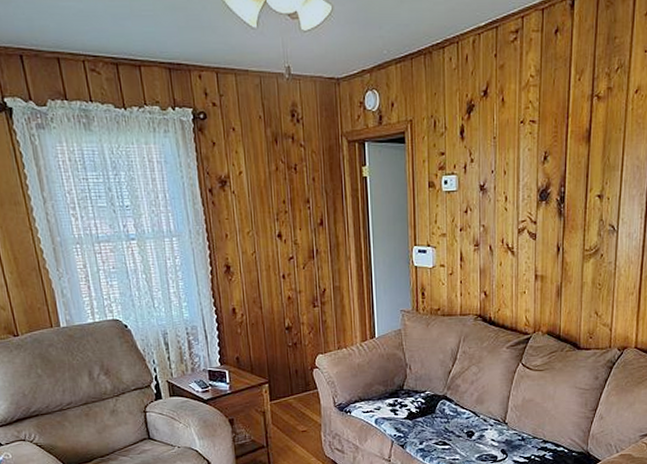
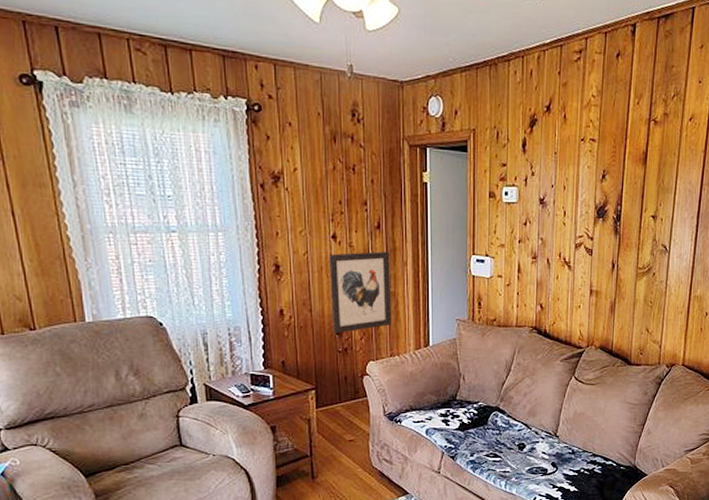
wall art: none [276,246,338,329] -> present [329,251,392,333]

